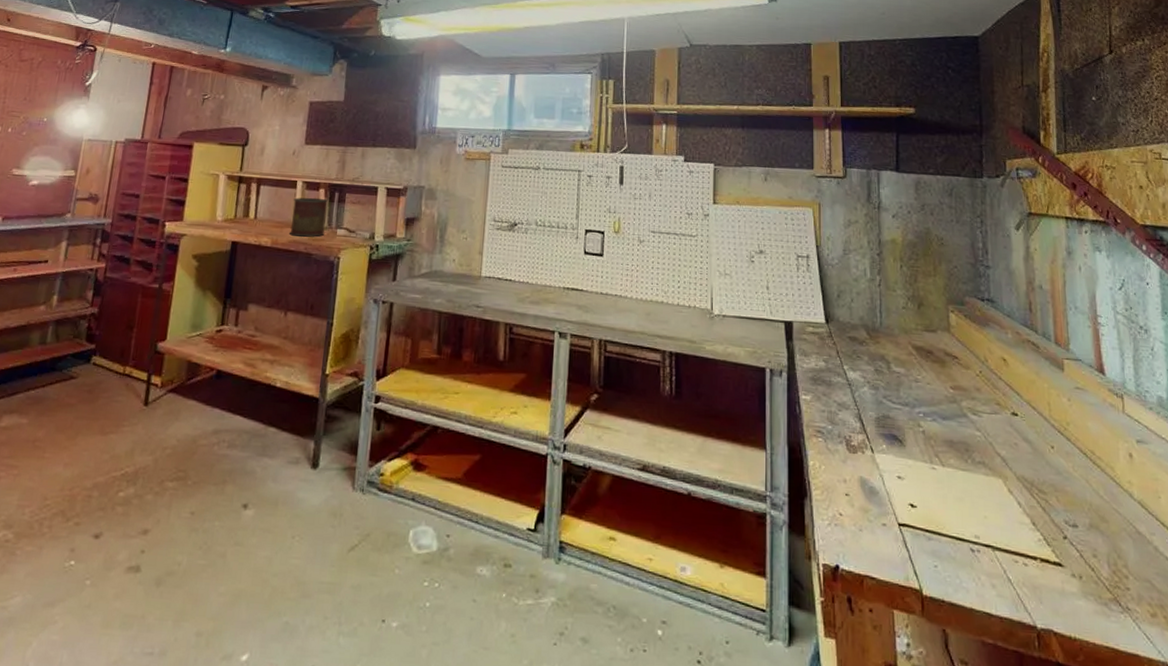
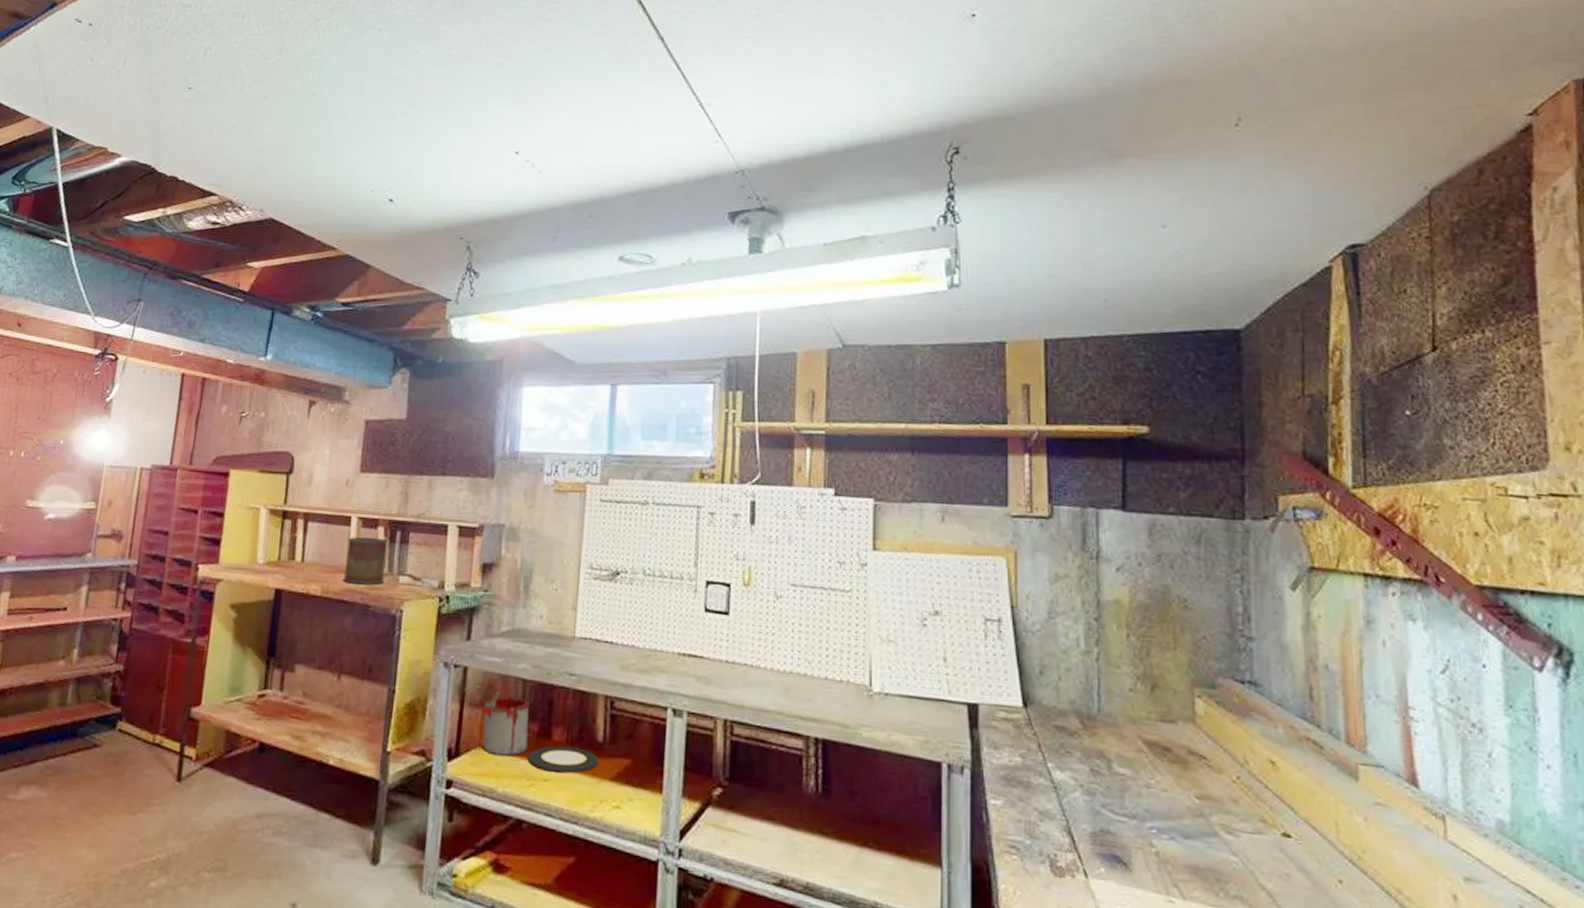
paint can: none [404,322,444,374] -> present [481,691,529,756]
duct tape: none [442,365,500,387] -> present [528,746,599,774]

